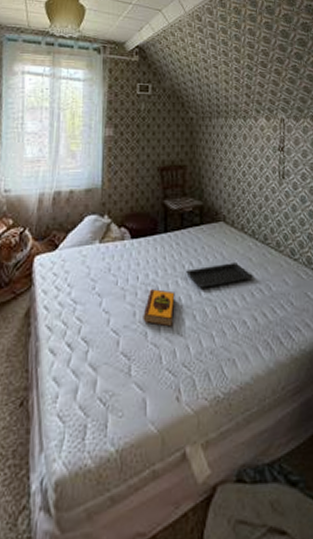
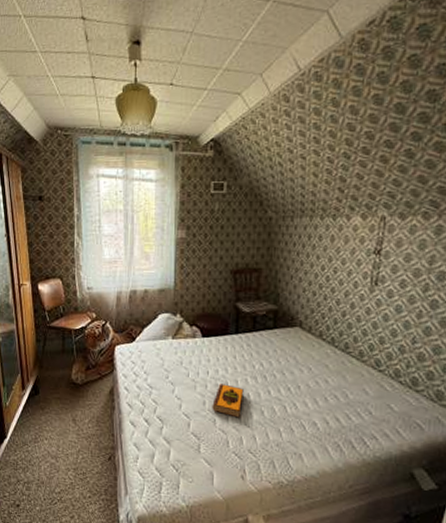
serving tray: present [186,263,253,288] -> none [256,367,328,389]

